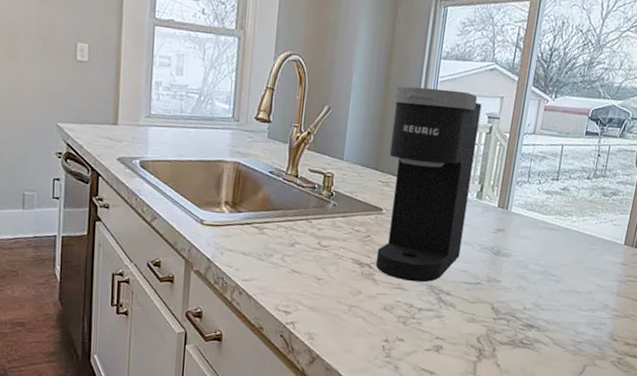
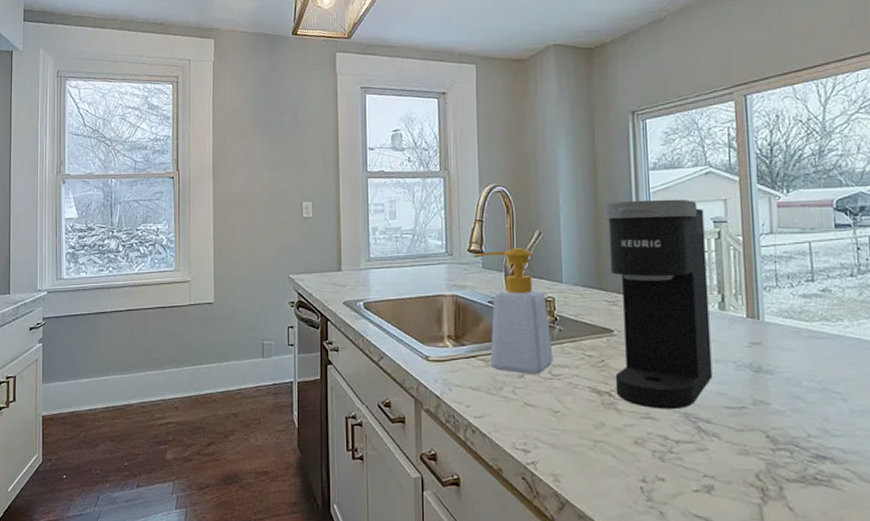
soap bottle: none [260,120,326,245] -> present [473,248,553,376]

